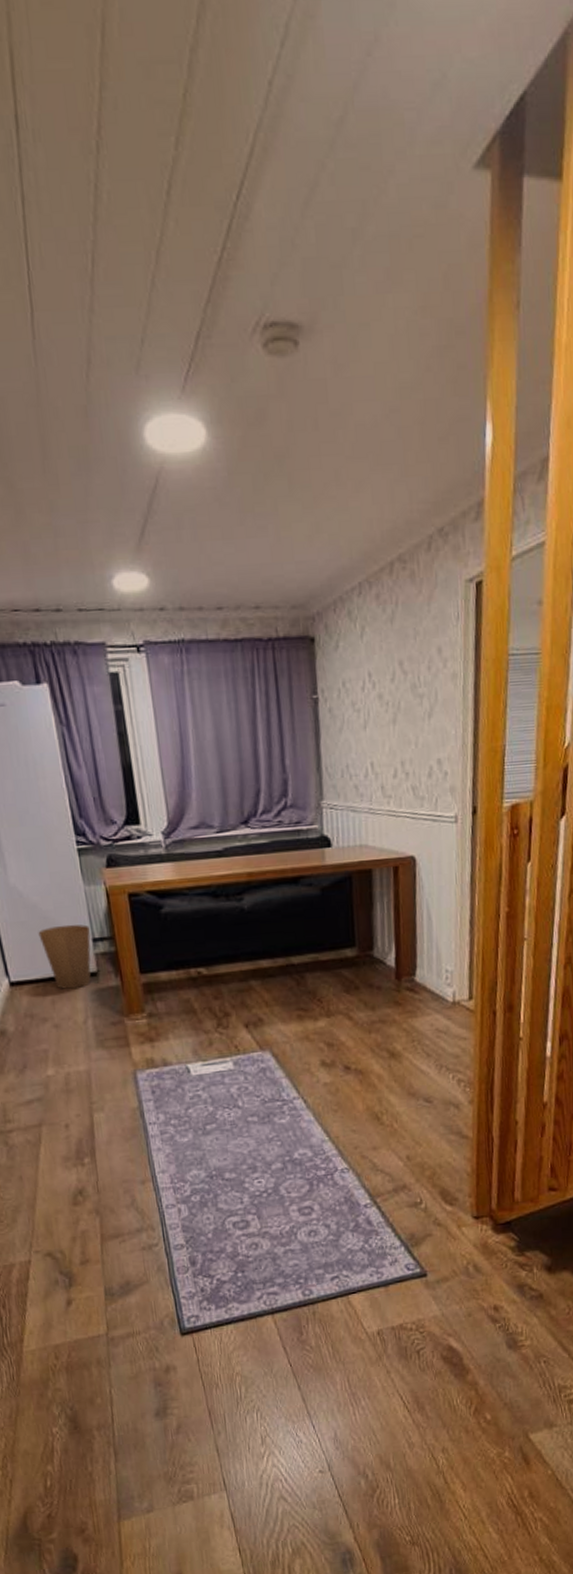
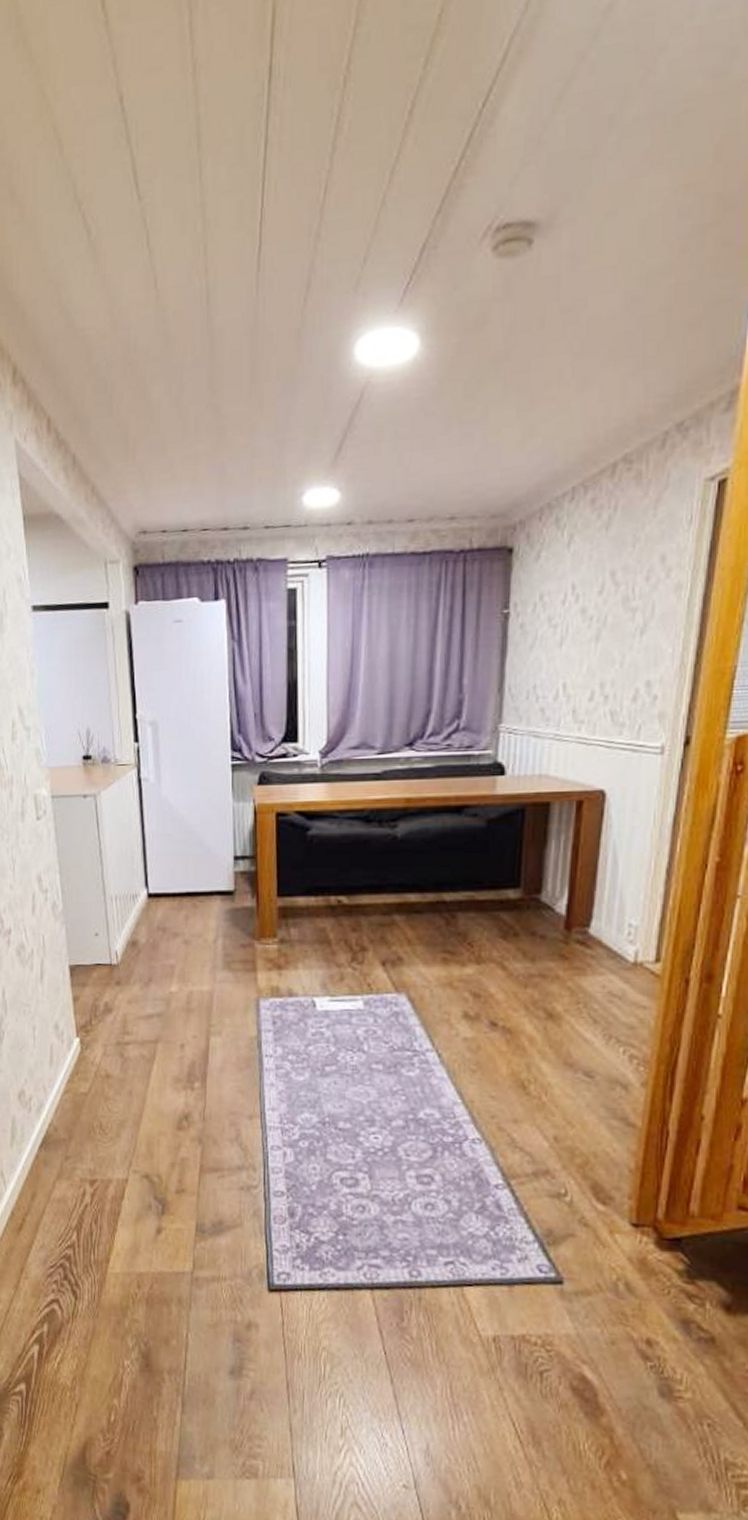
trash can: present [38,924,91,989] -> none [182,840,232,905]

